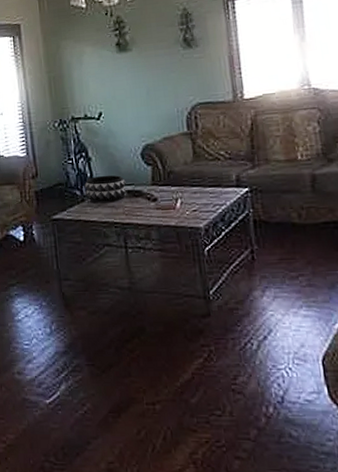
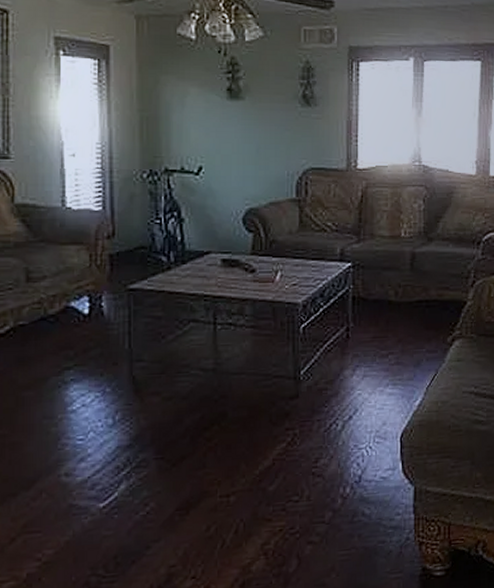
decorative bowl: present [84,175,127,202] -> none [172,240,222,271]

